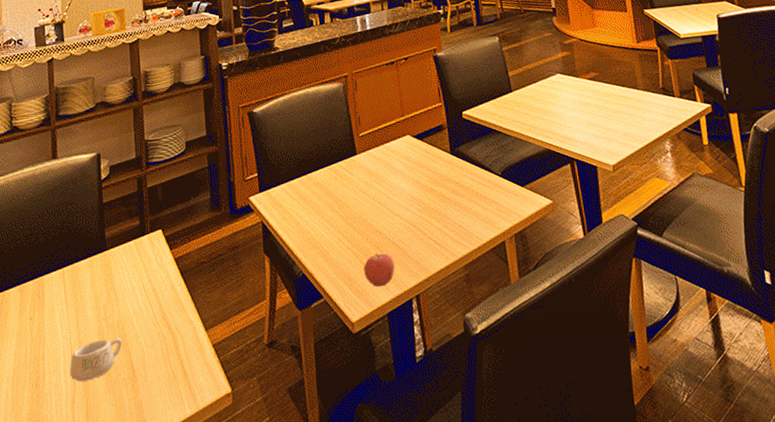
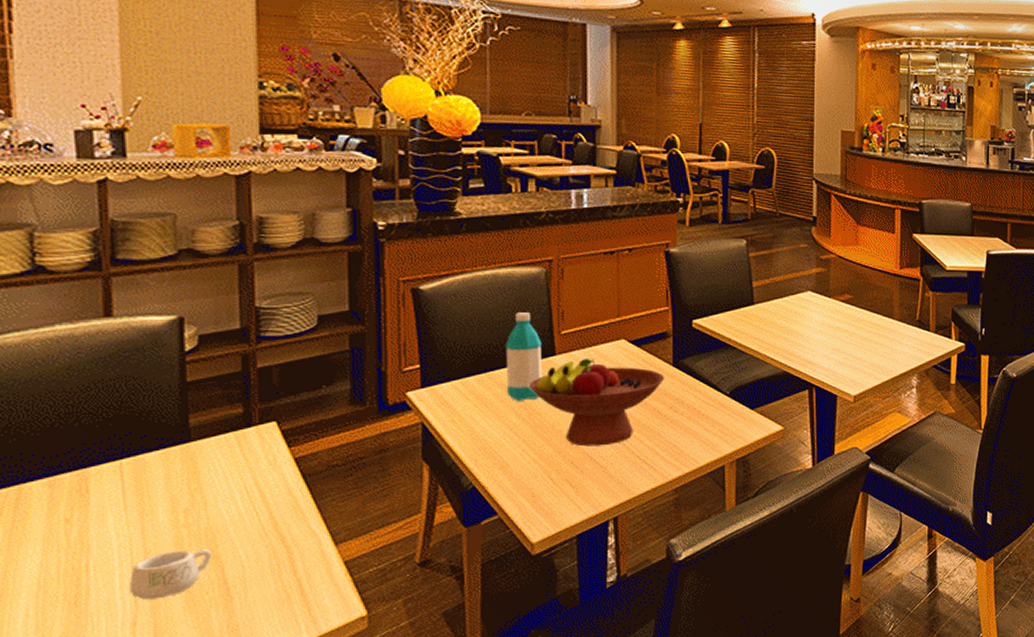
water bottle: none [318,121,348,197] -> present [505,312,543,401]
fruit bowl: none [338,154,446,232] -> present [529,358,665,447]
apple: present [363,253,395,288] -> none [552,469,591,507]

